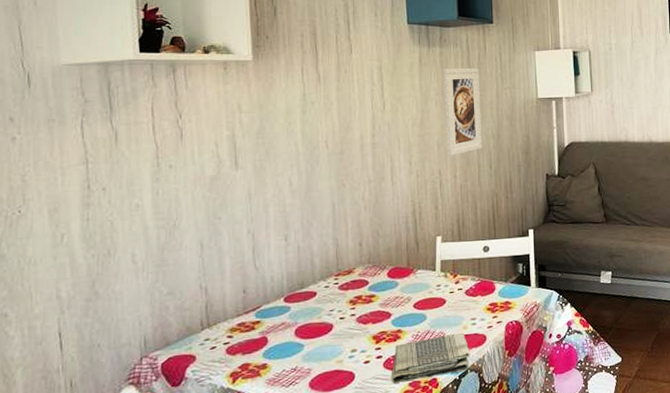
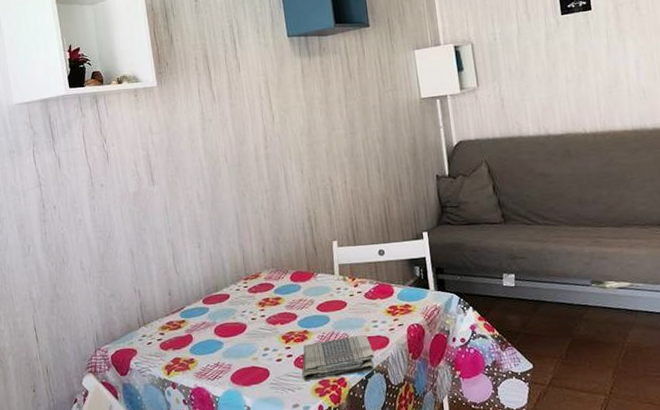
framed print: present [442,67,483,156] -> none [324,73,370,163]

